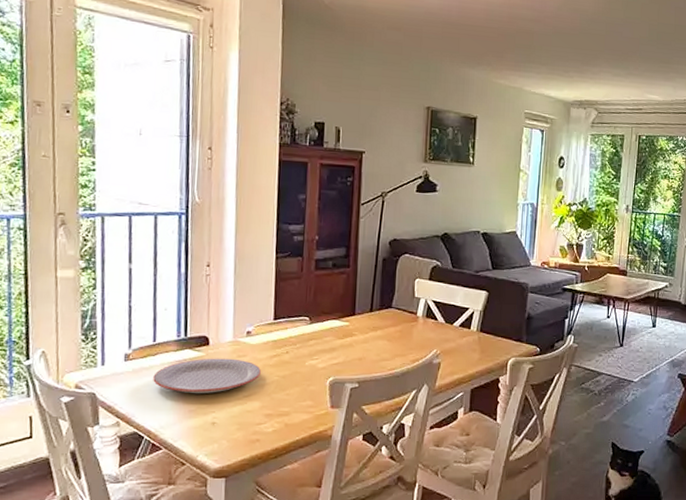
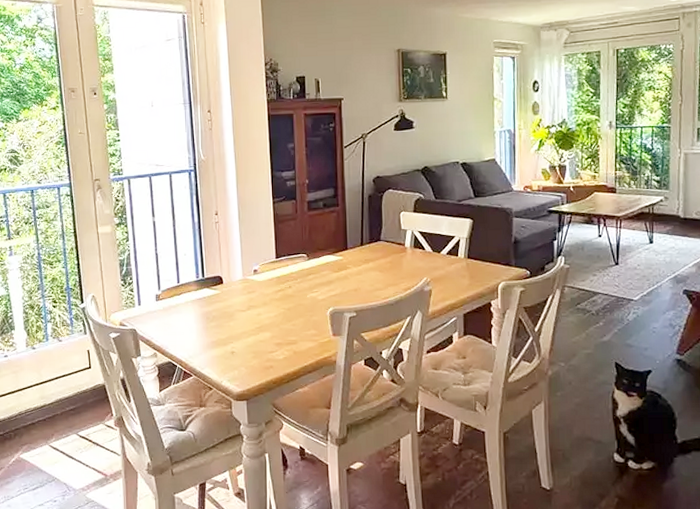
plate: present [153,358,261,393] -> none [180,294,269,326]

